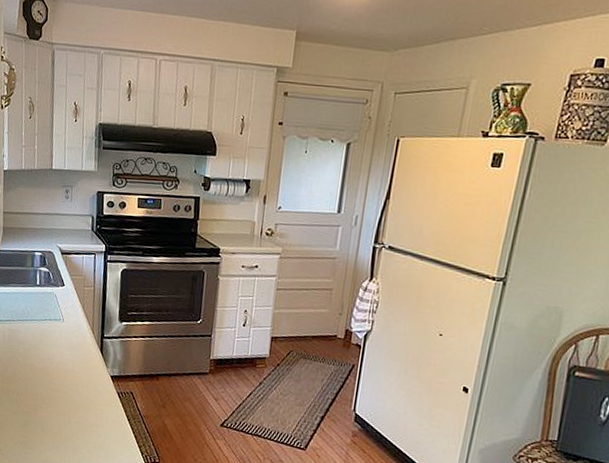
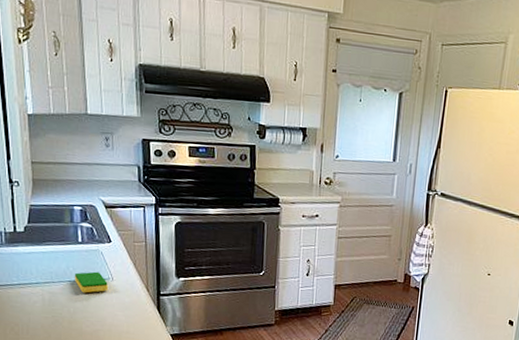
dish sponge: none [30,312,59,332] -> present [74,271,109,293]

